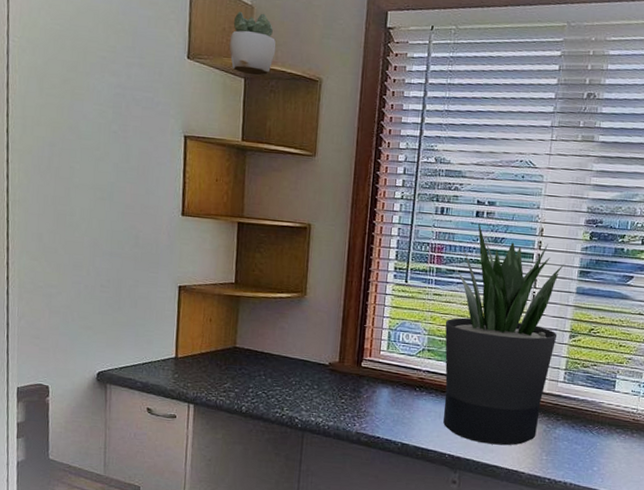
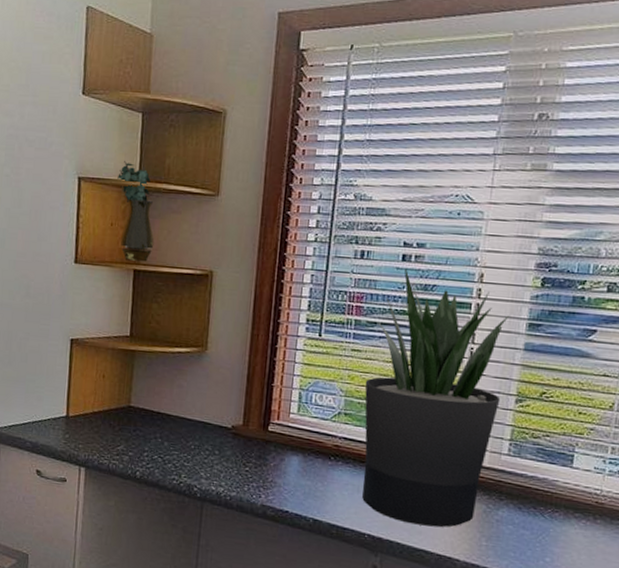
vase: none [222,122,257,215] -> present [117,161,154,262]
succulent plant: present [229,11,276,76] -> none [126,40,177,110]

